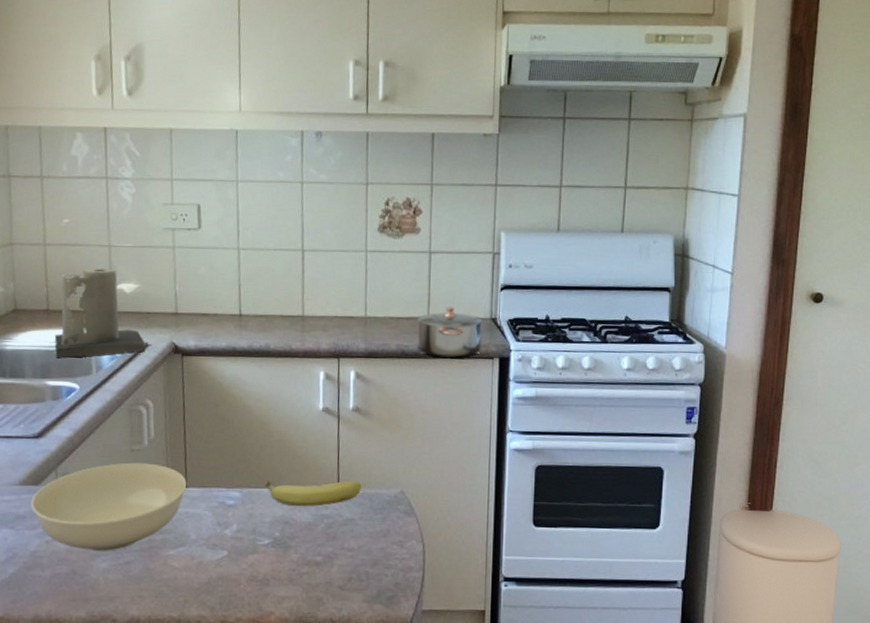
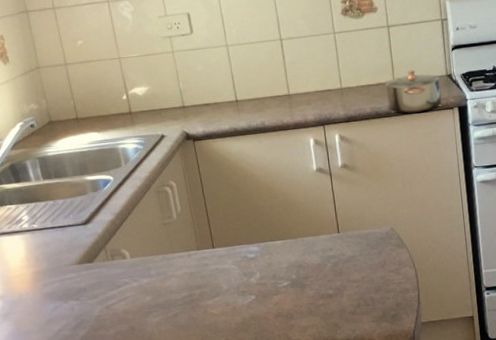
bowl: present [31,462,187,551] -> none [89,232,214,309]
paper towel roll: present [54,268,145,360] -> none [83,76,162,158]
fruit: present [264,480,361,507] -> none [277,224,358,252]

